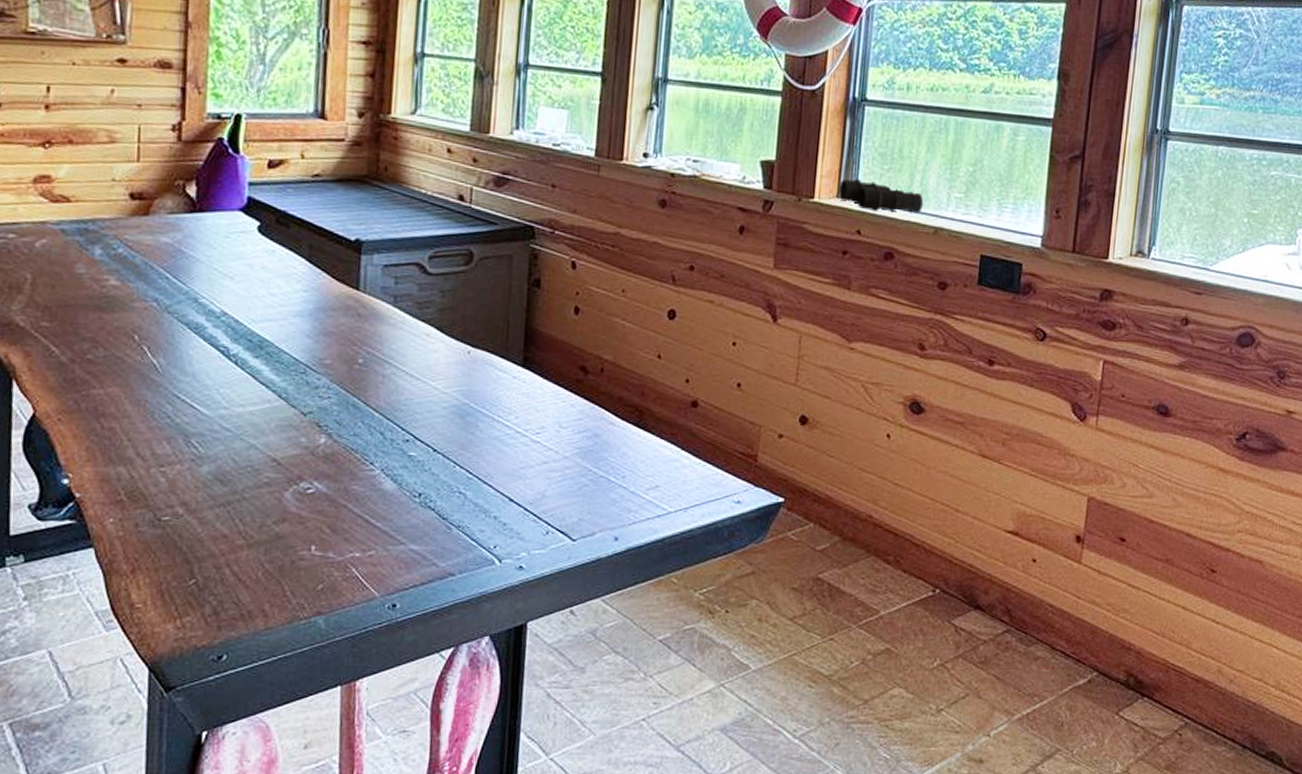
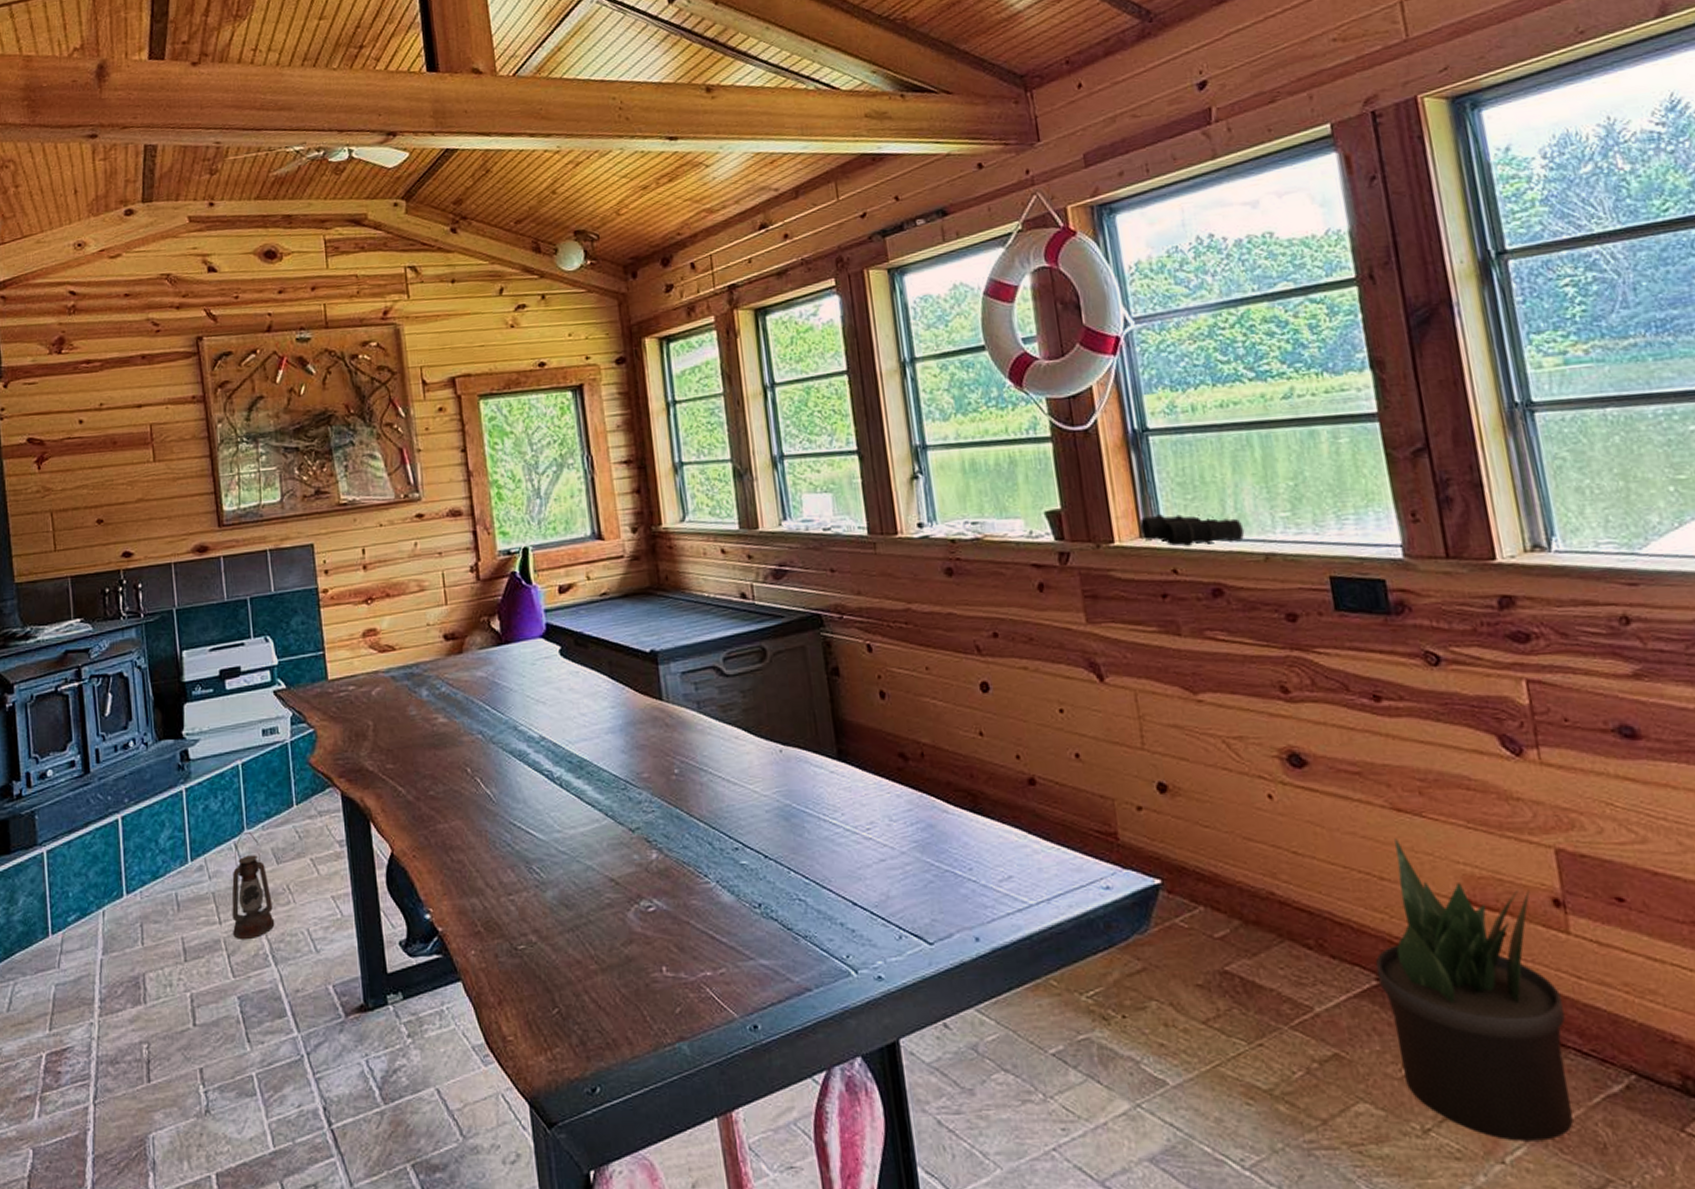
planter: none [933,479,1062,720] -> present [1375,838,1573,1141]

